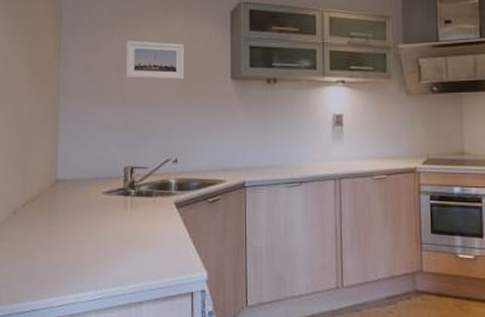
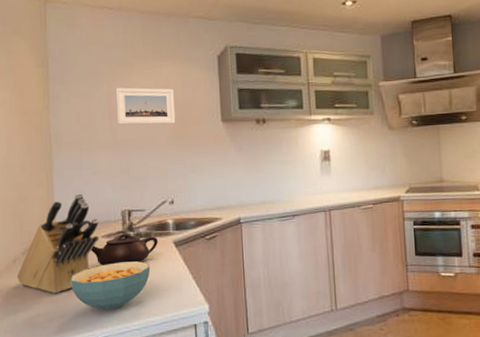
knife block: none [15,146,100,250] -> present [16,193,99,294]
cereal bowl: none [68,221,150,271] -> present [70,261,151,310]
teapot: none [90,192,160,223] -> present [90,234,159,265]

